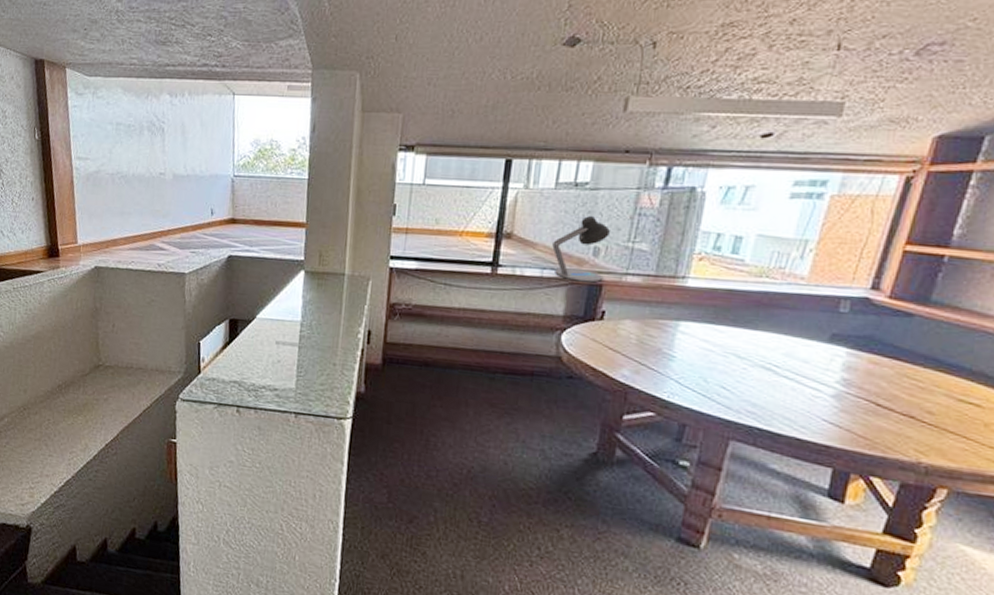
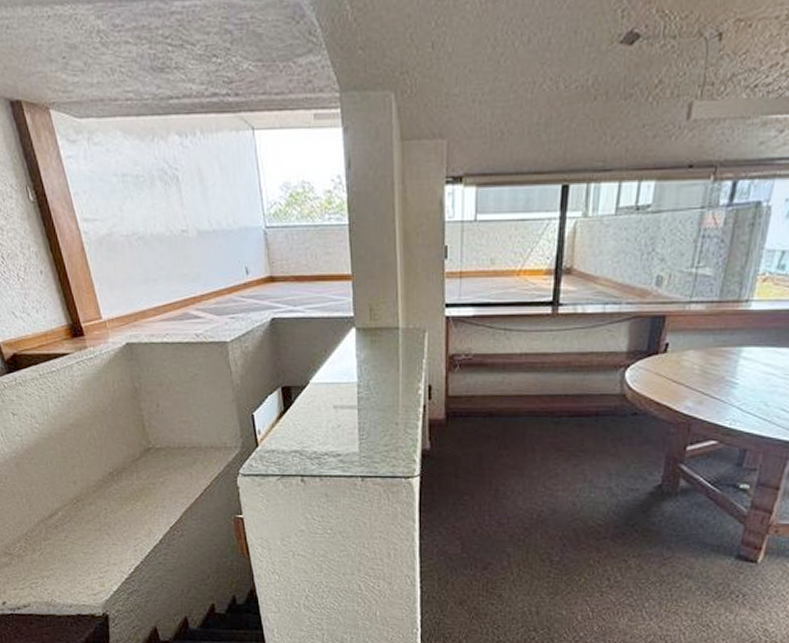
desk lamp: present [552,216,610,283] -> none [614,243,673,314]

